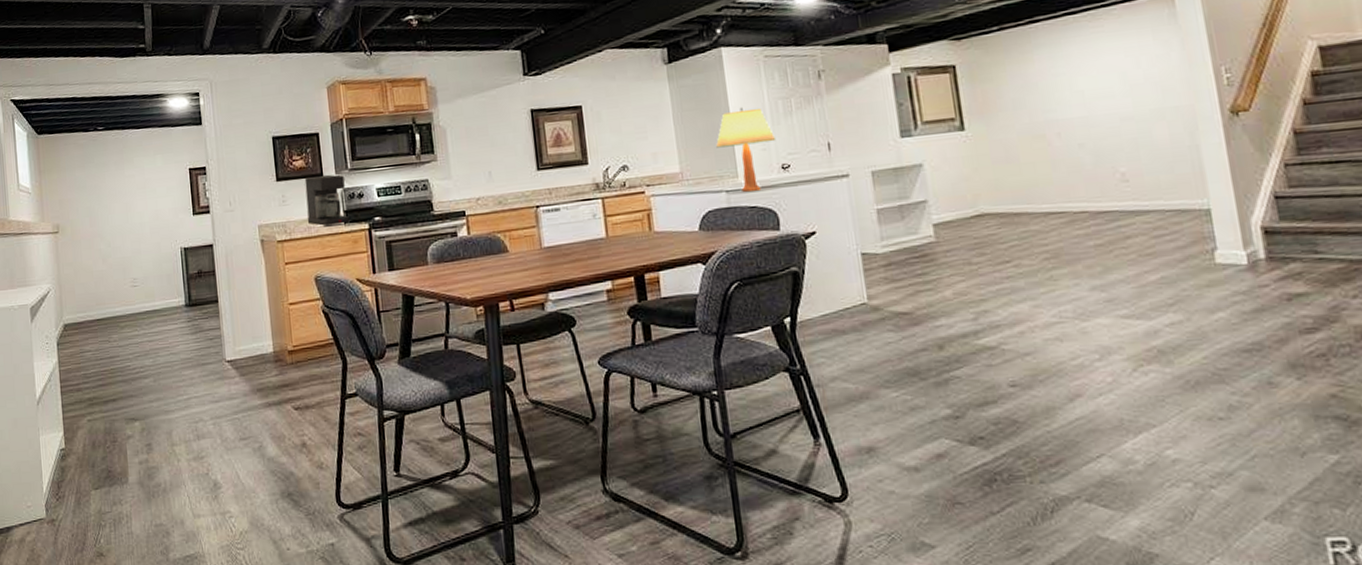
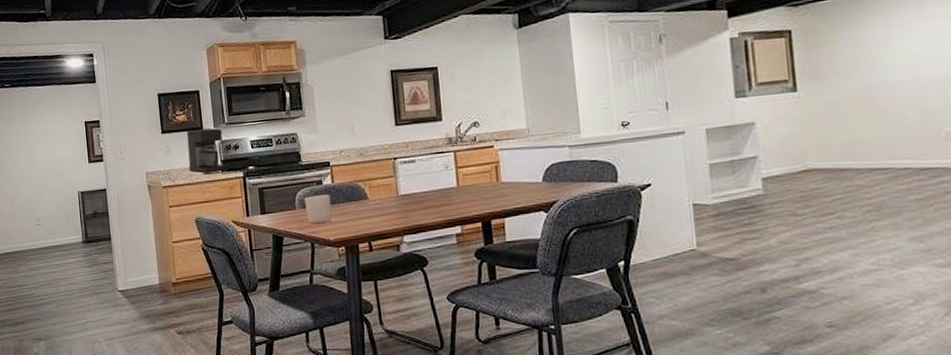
mug: none [437,247,469,280] -> present [304,194,332,223]
table lamp: present [716,106,777,193] -> none [561,68,618,148]

